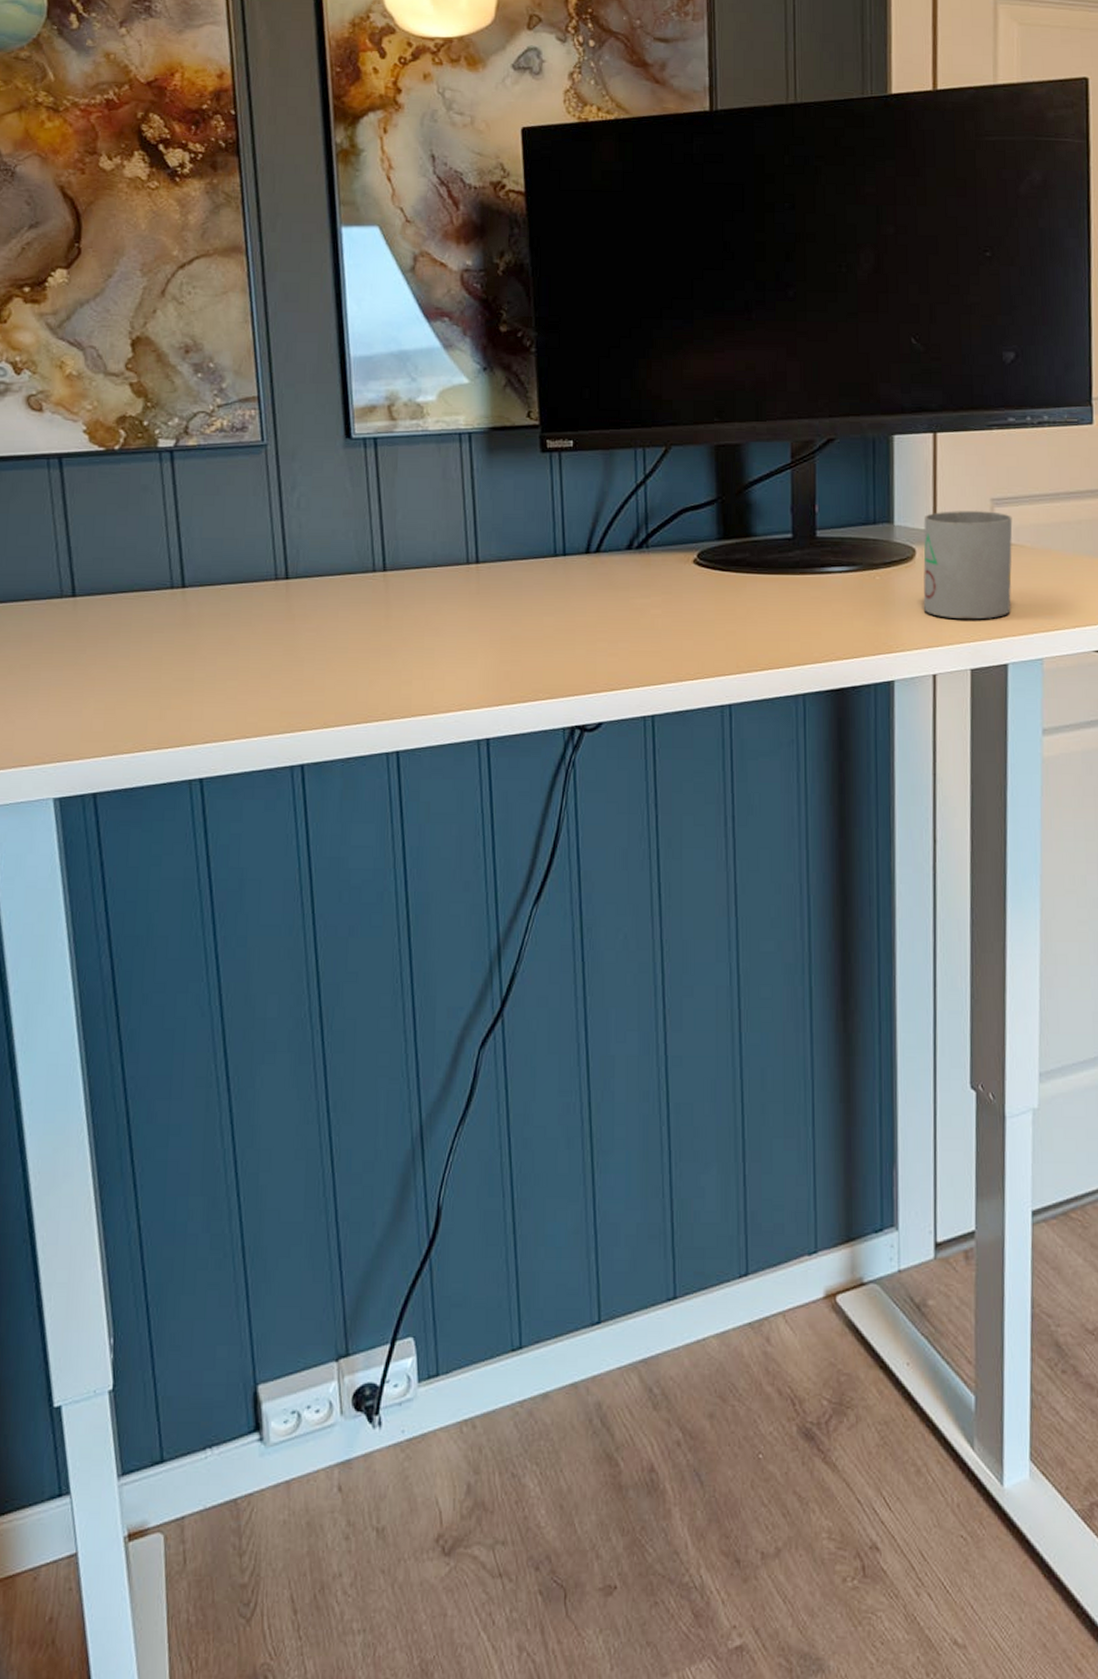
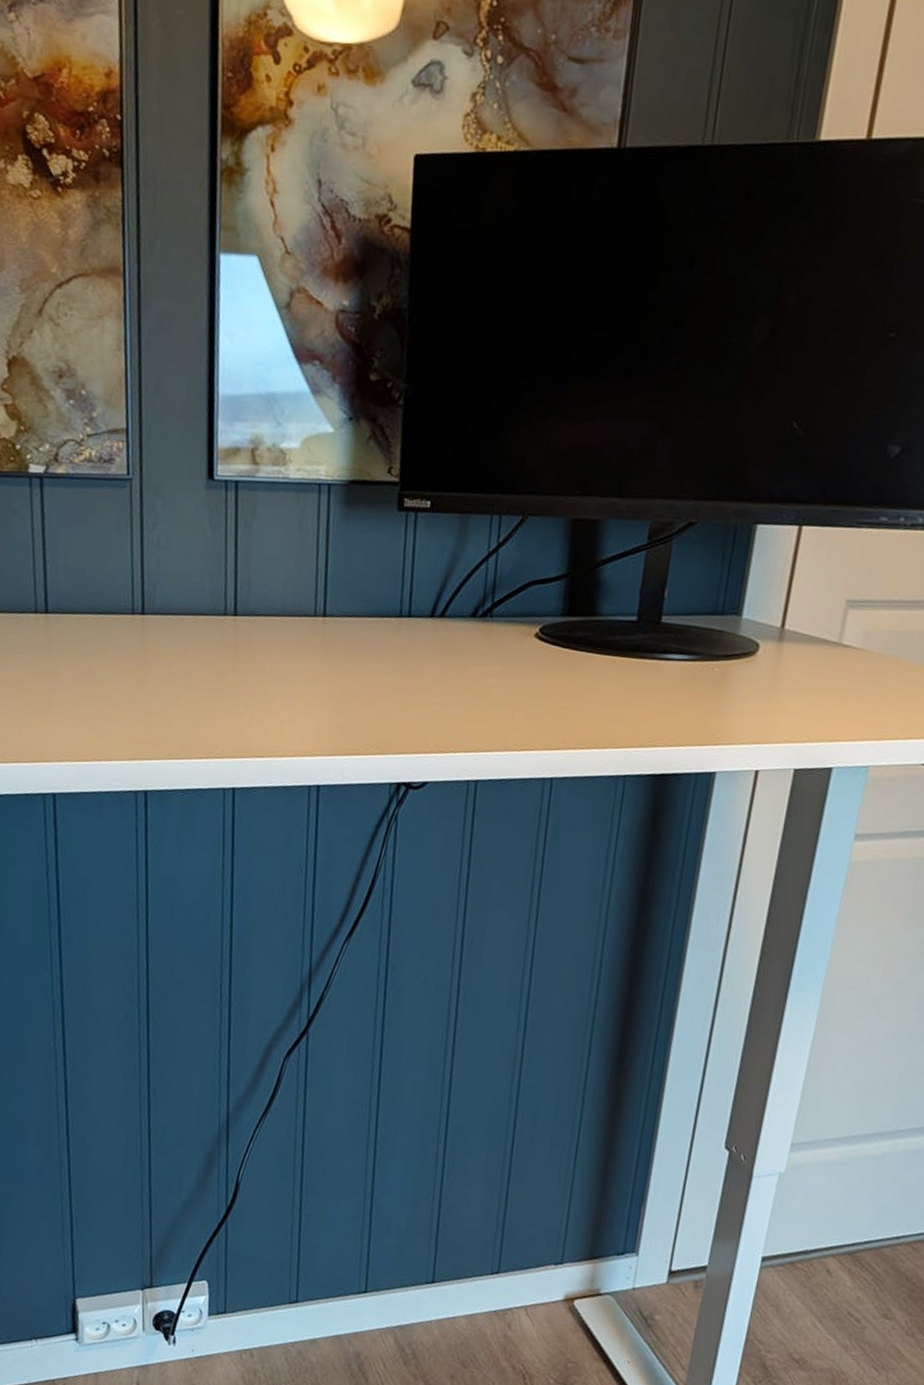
mug: present [923,511,1013,620] -> none [757,608,865,722]

